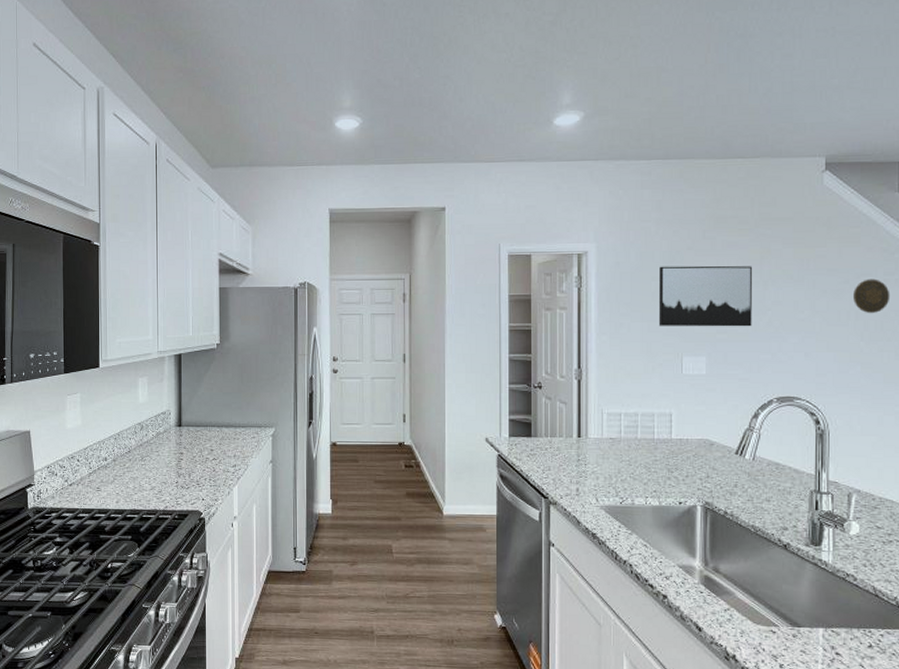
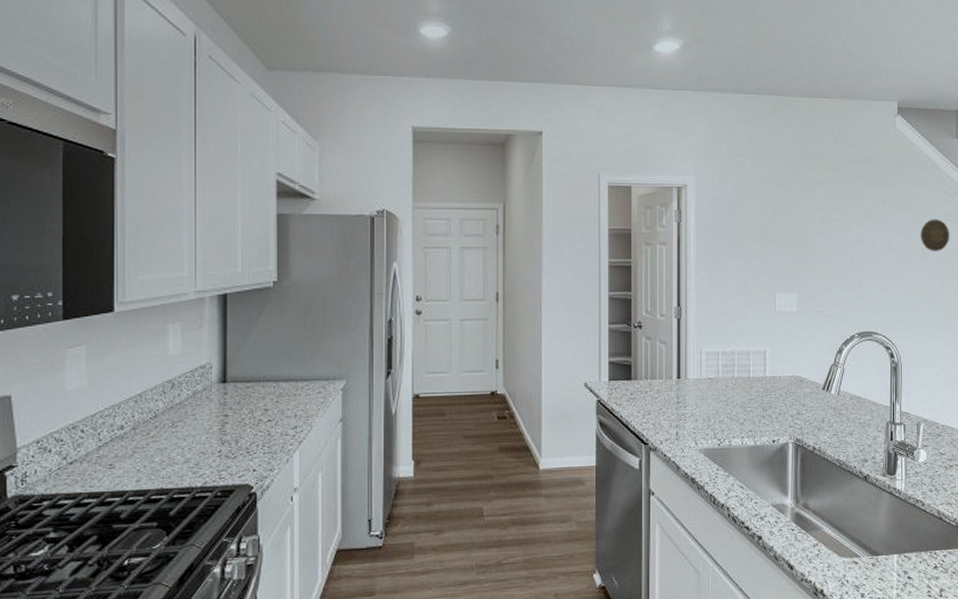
wall art: present [658,265,752,327] -> none [753,202,836,264]

